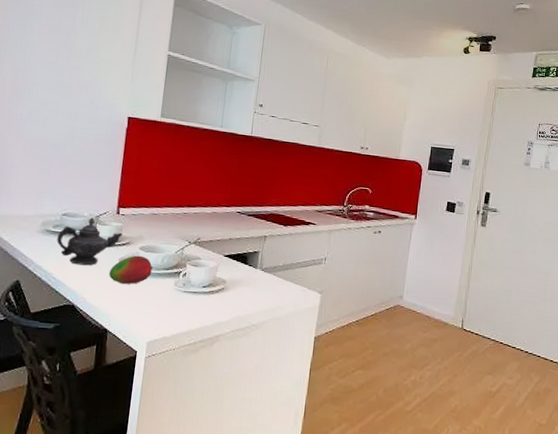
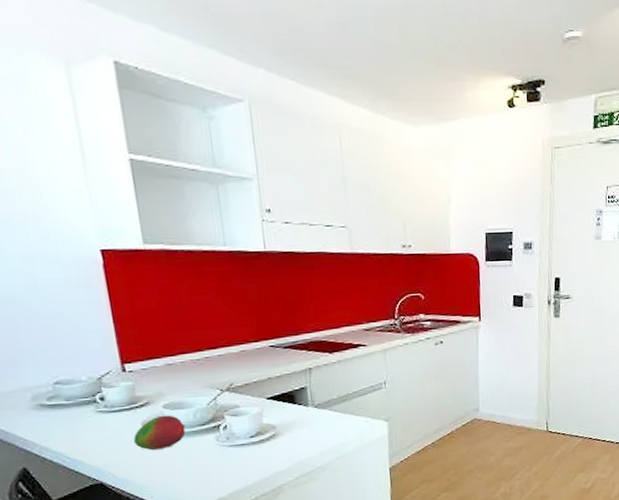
teapot: present [57,217,123,266] -> none [56,381,138,438]

